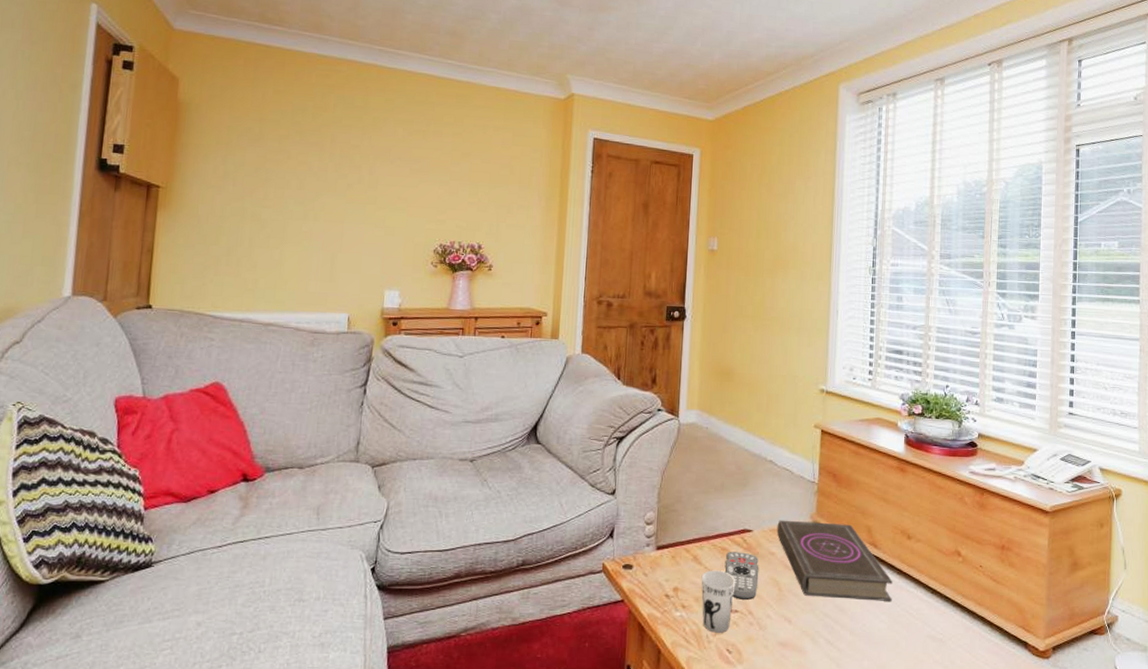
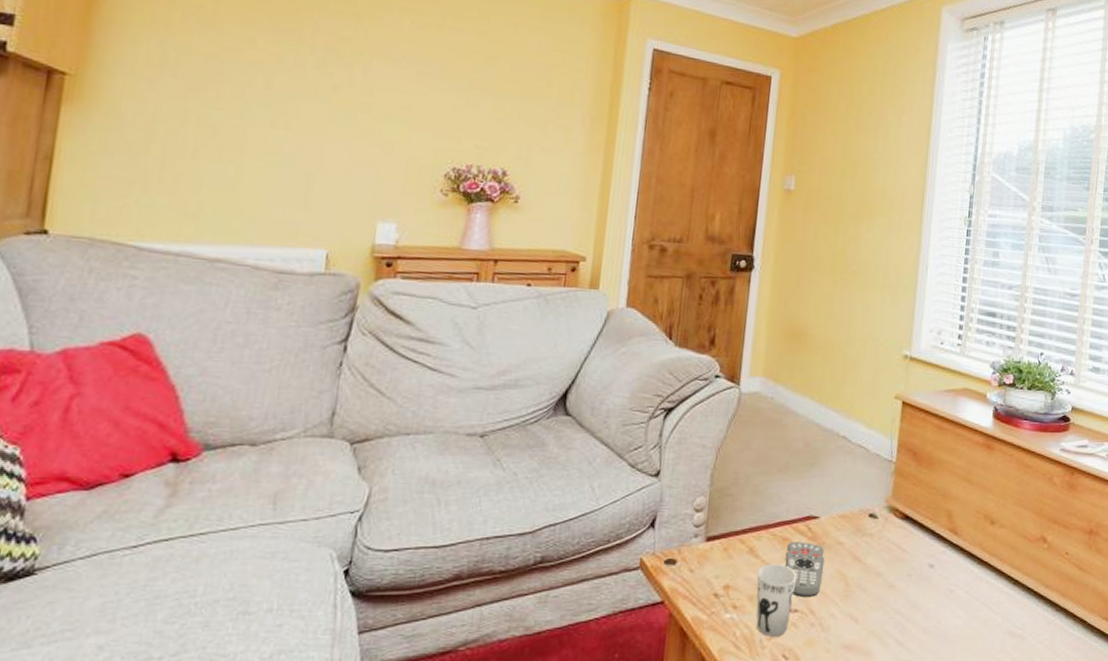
book: present [776,520,893,601] -> none [846,504,972,595]

